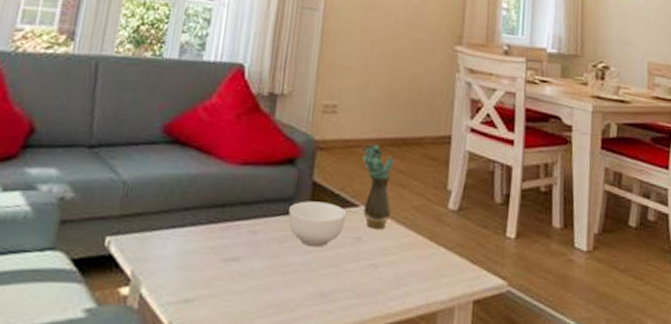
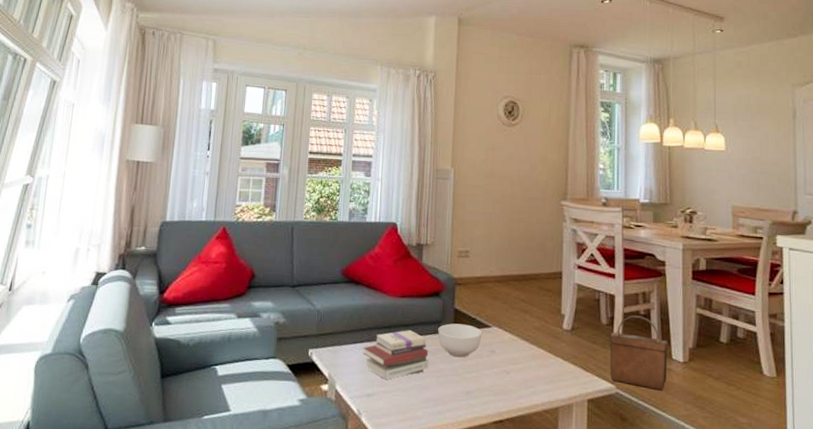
books: none [183,209,274,278] -> present [363,330,429,379]
vase: present [362,140,394,229] -> none [491,277,517,344]
handbag: none [502,192,571,288] -> present [610,315,668,391]

